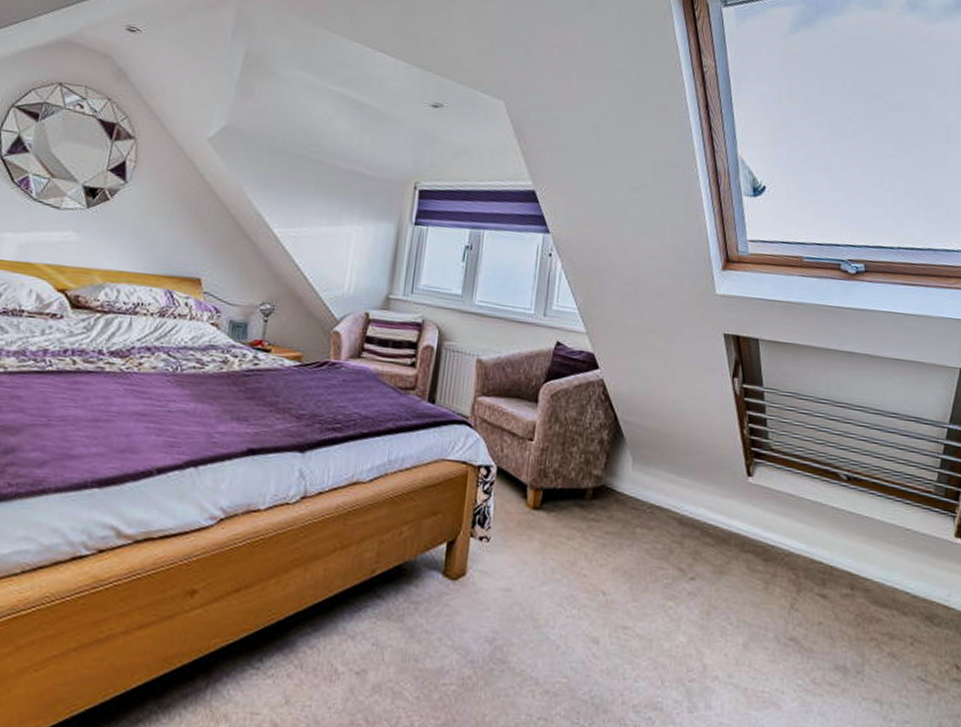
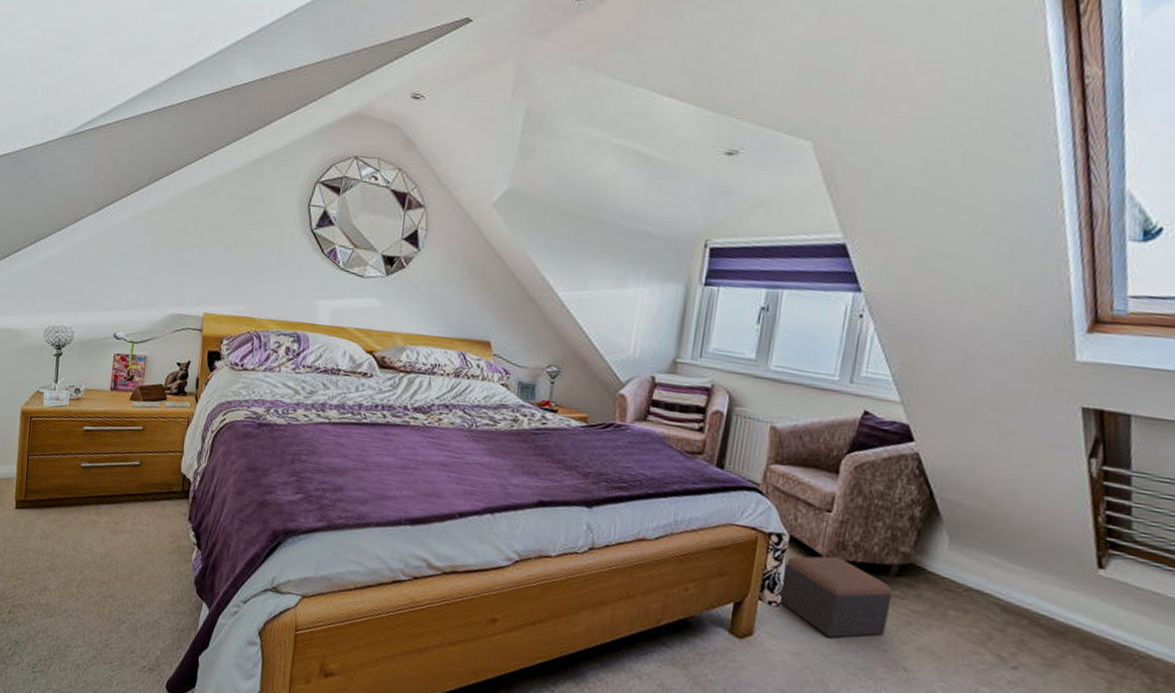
footstool: none [489,485,589,568] -> present [779,556,892,638]

